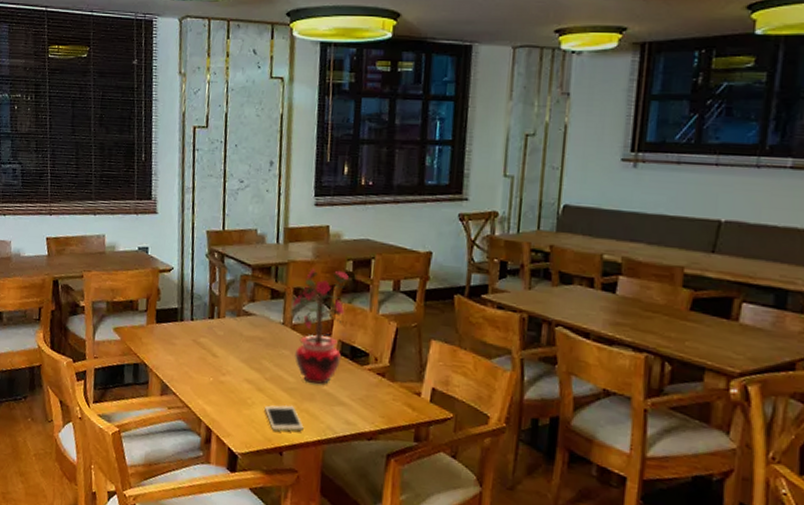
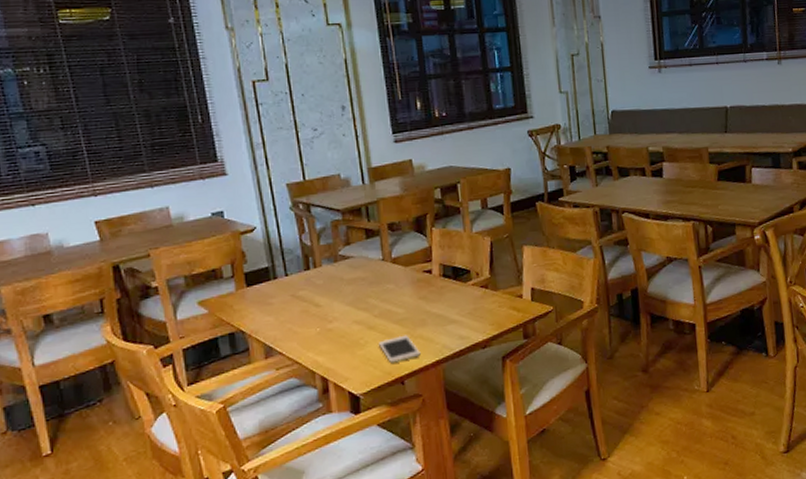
potted plant: present [288,268,349,385] -> none [388,197,445,310]

